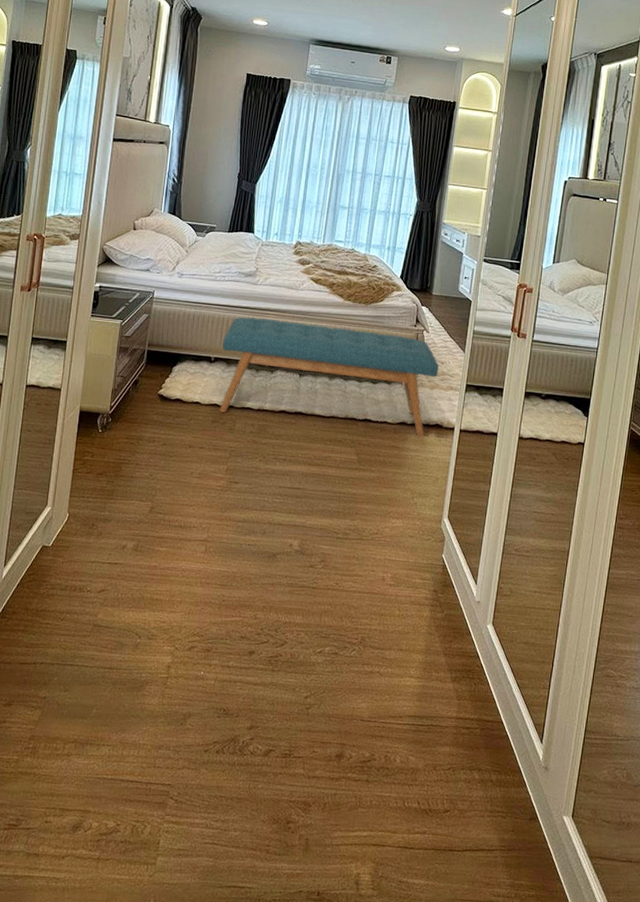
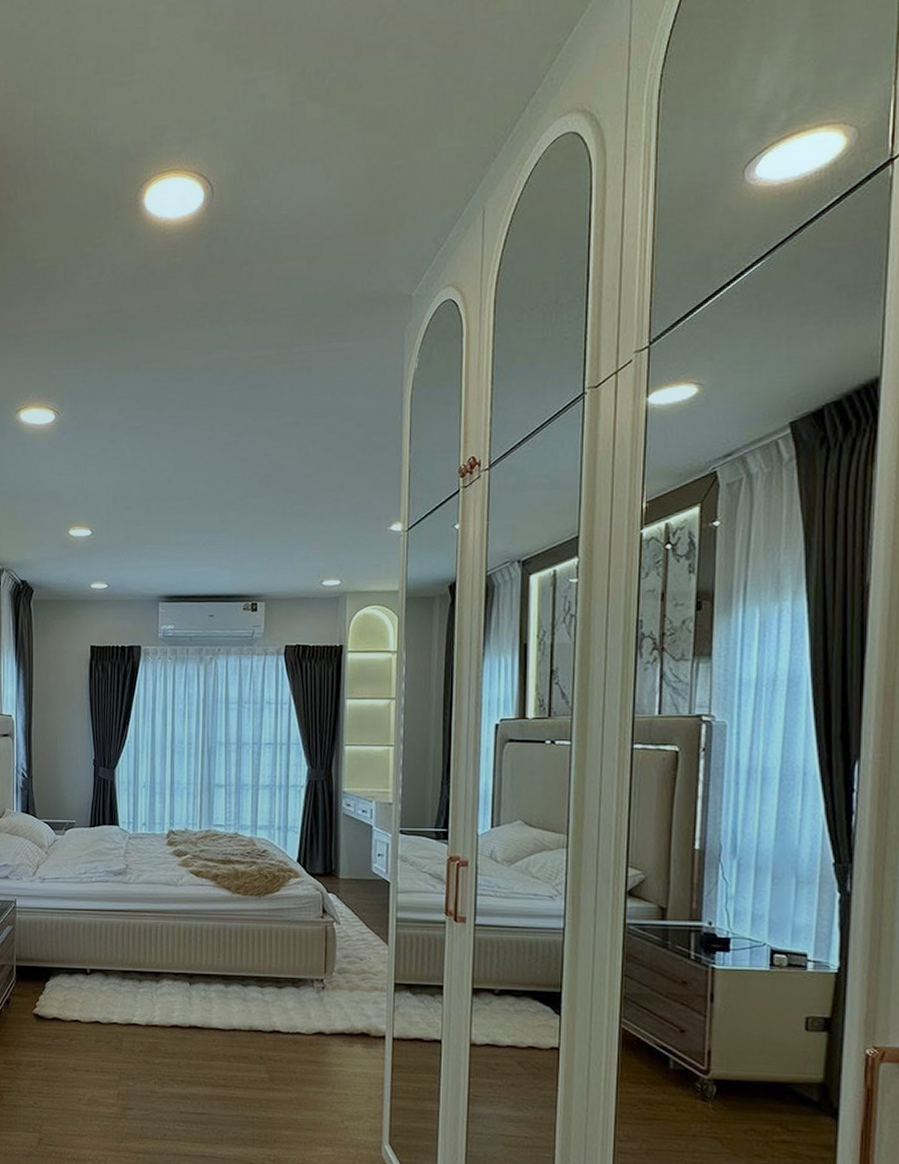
bench: present [219,317,439,438] -> none [97,920,358,1050]

